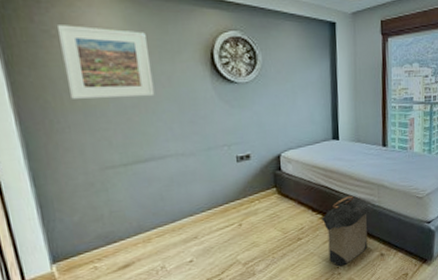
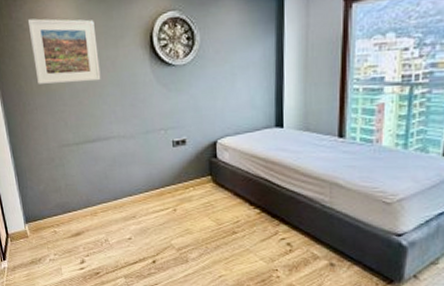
laundry hamper: present [320,195,373,267] -> none [258,192,323,269]

